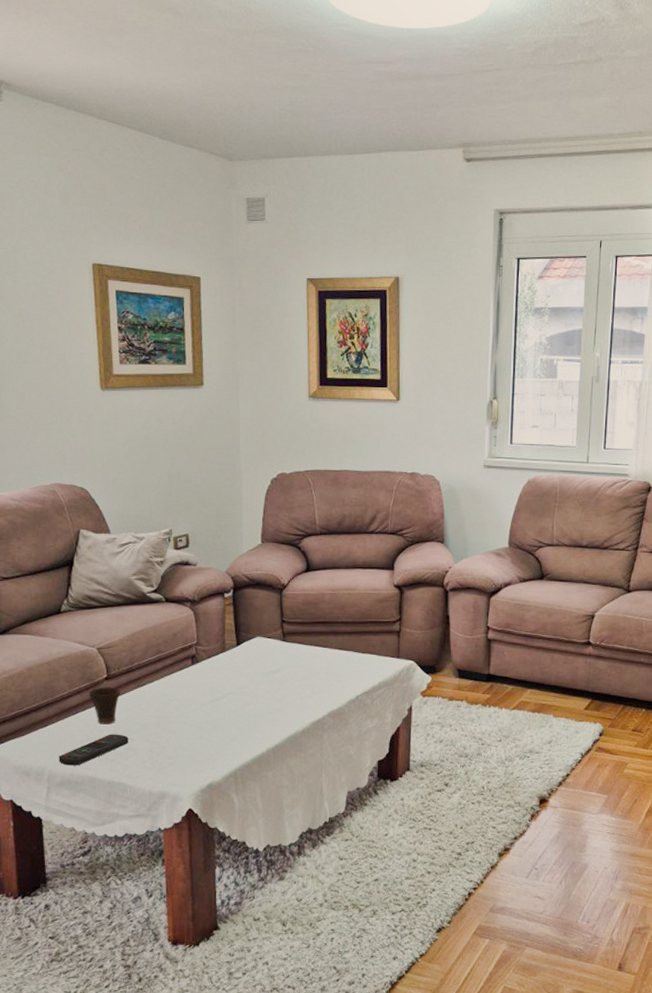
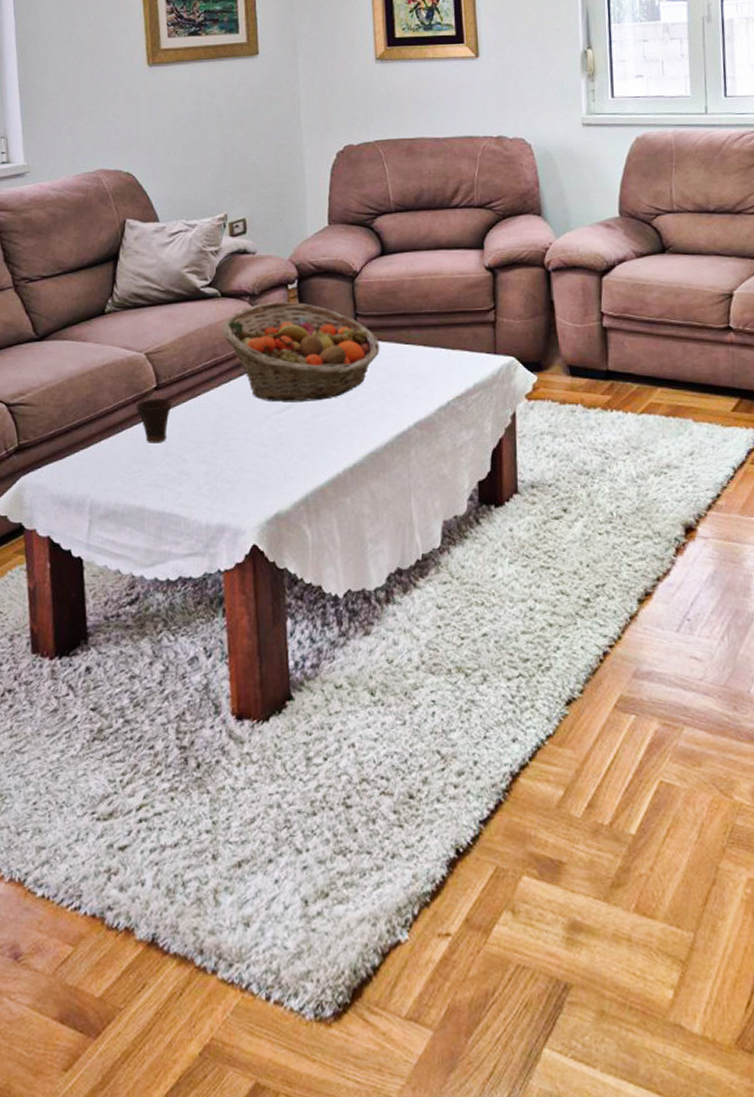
remote control: present [59,734,129,766] -> none [102,454,182,494]
fruit basket: none [165,607,302,694] -> present [221,301,380,402]

